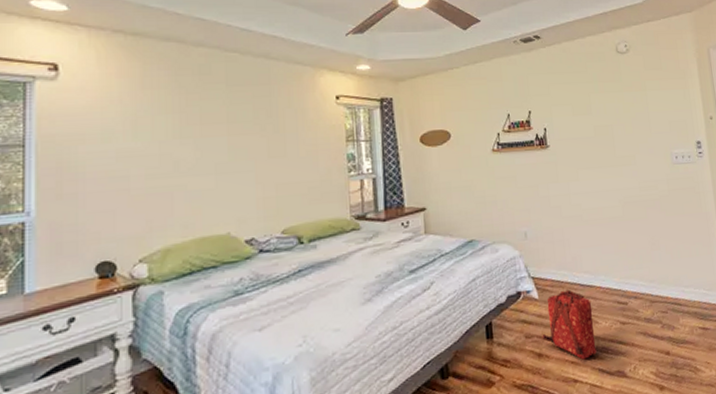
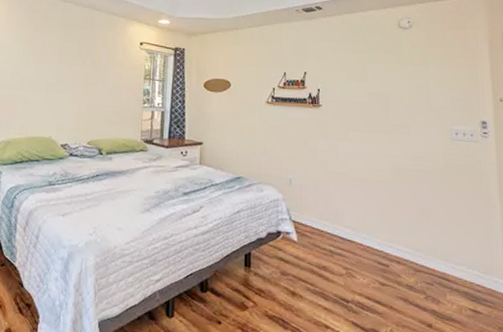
backpack: present [542,289,597,360] -> none [297,239,351,309]

